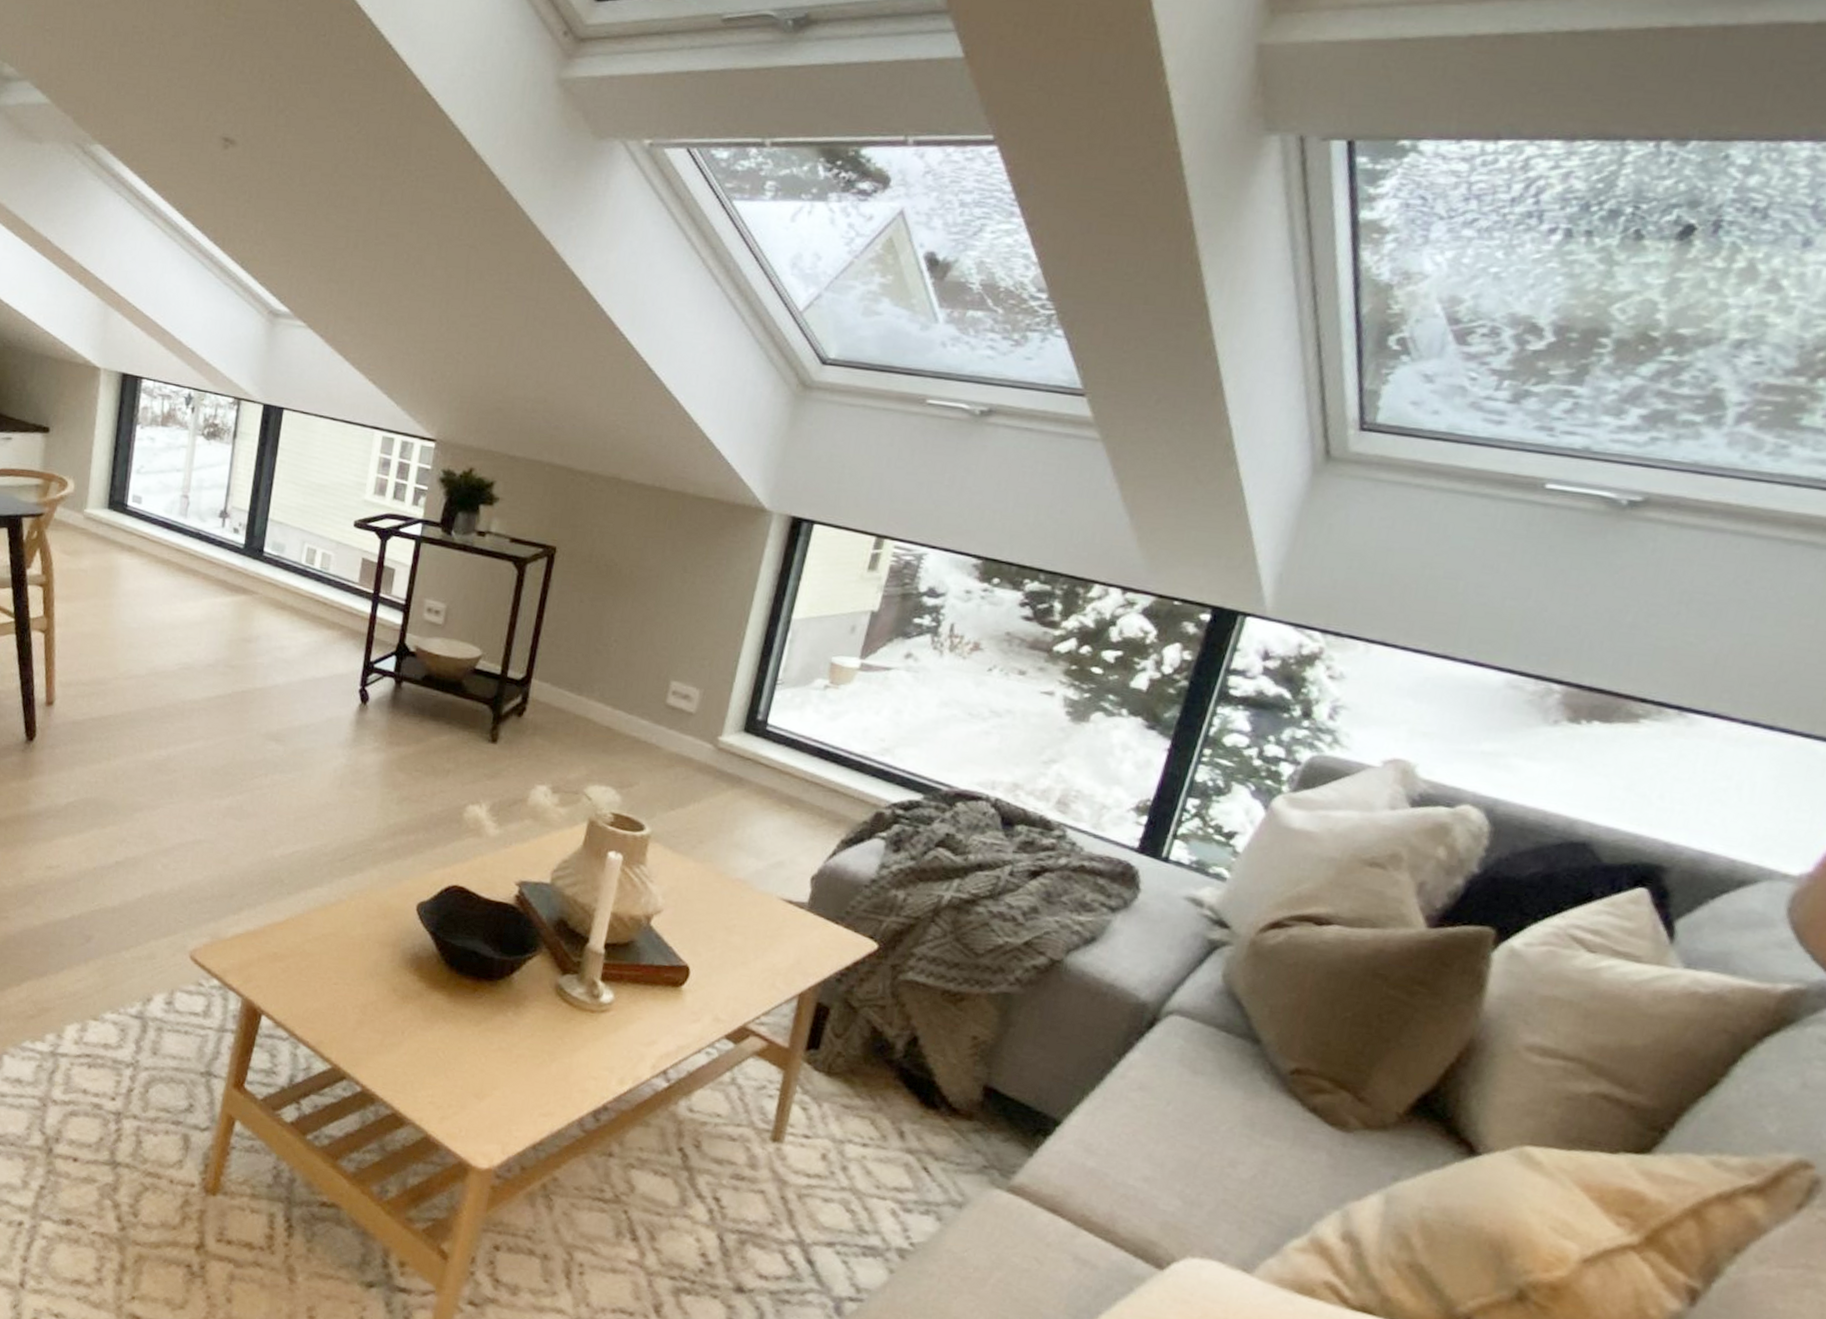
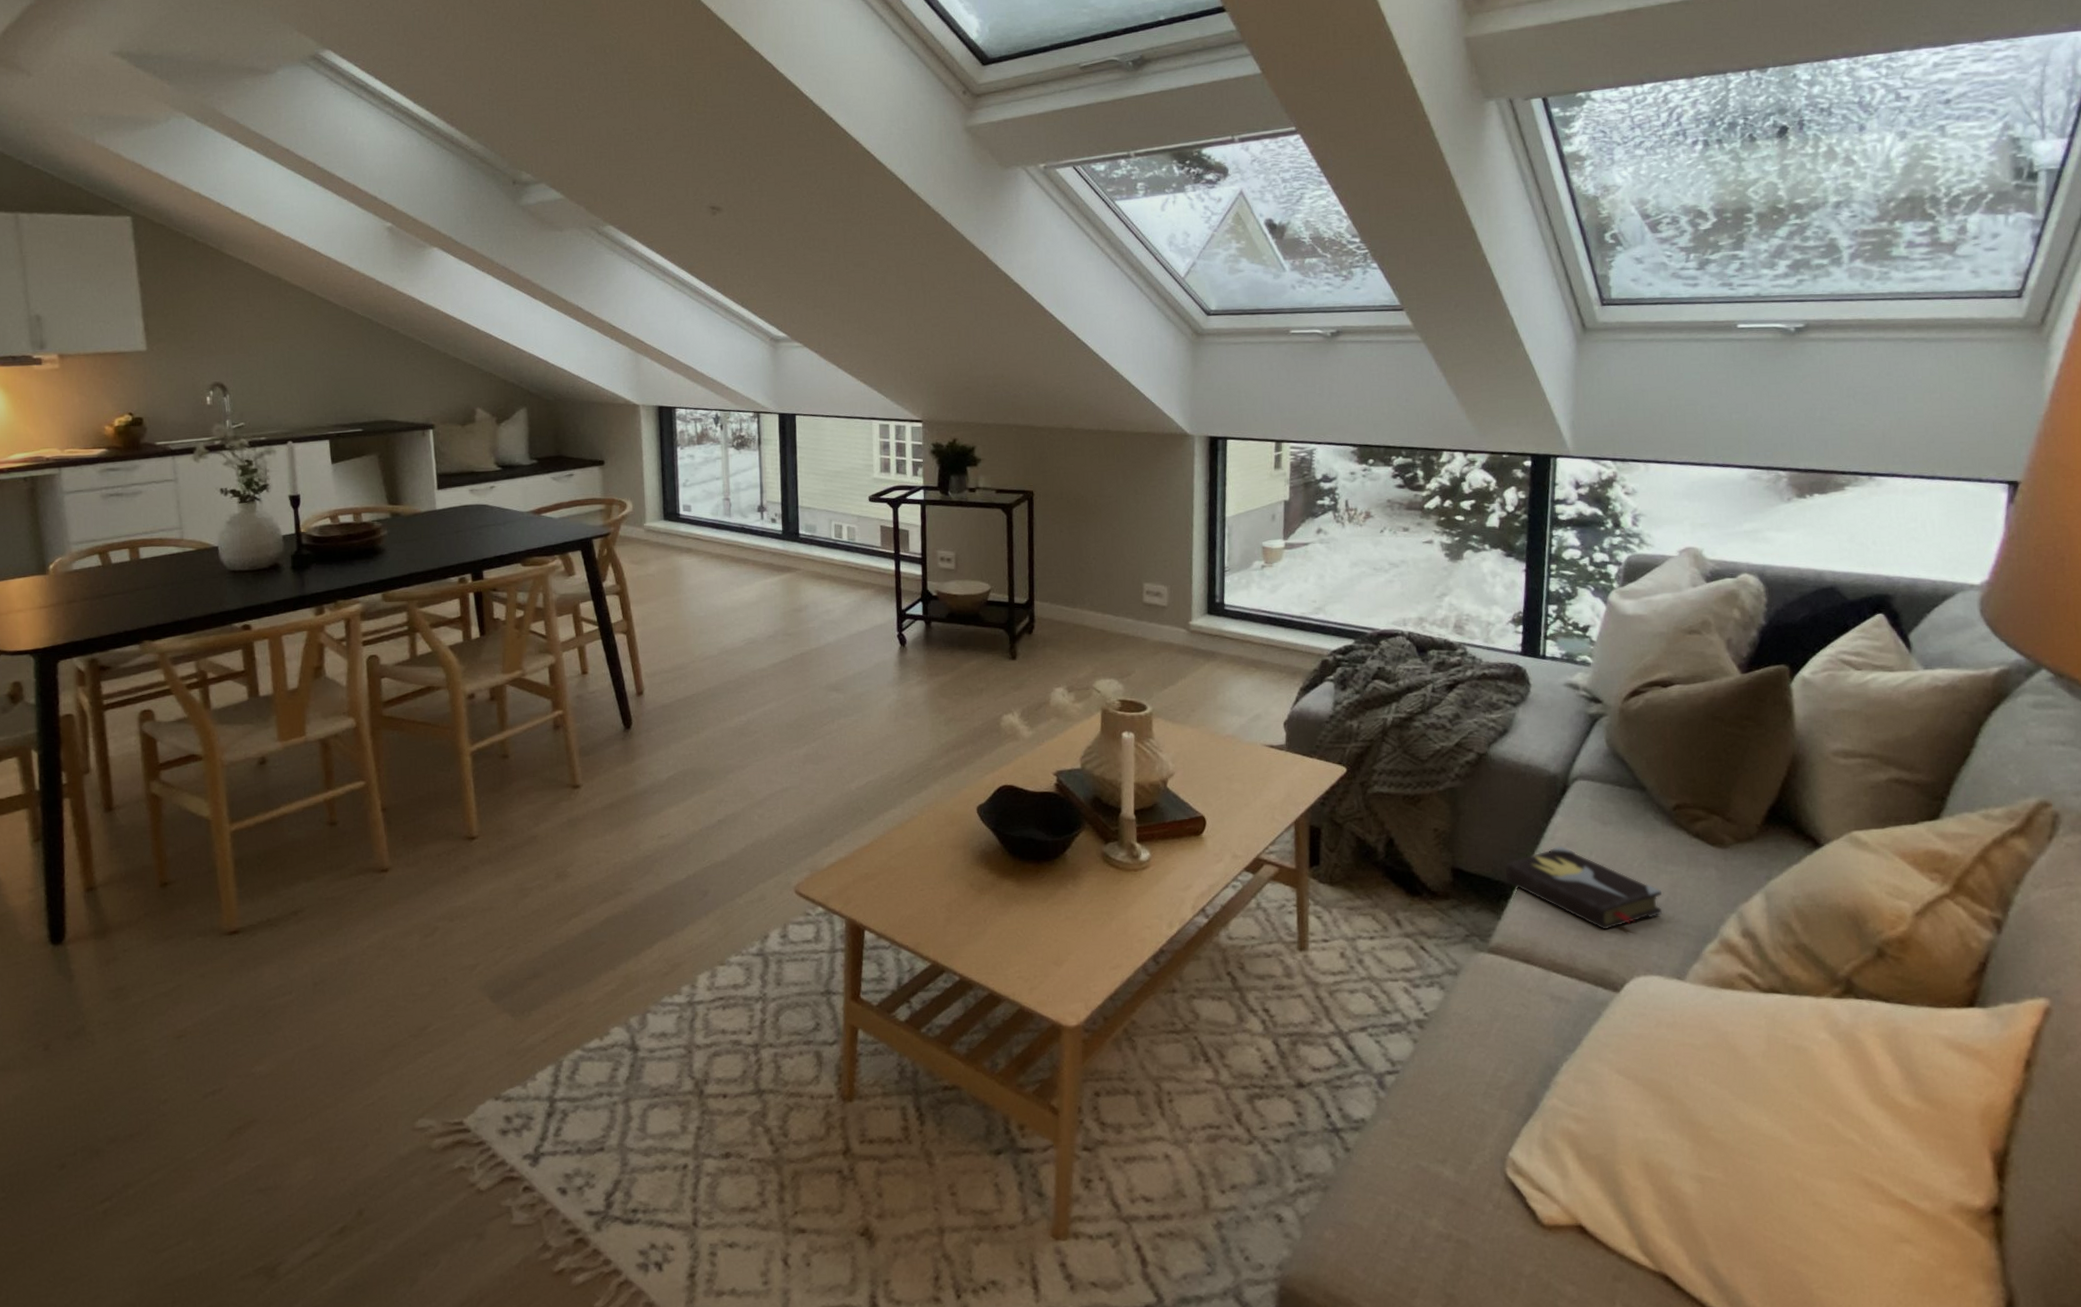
hardback book: none [1050,1086,1249,1196] -> present [1505,845,1663,930]

